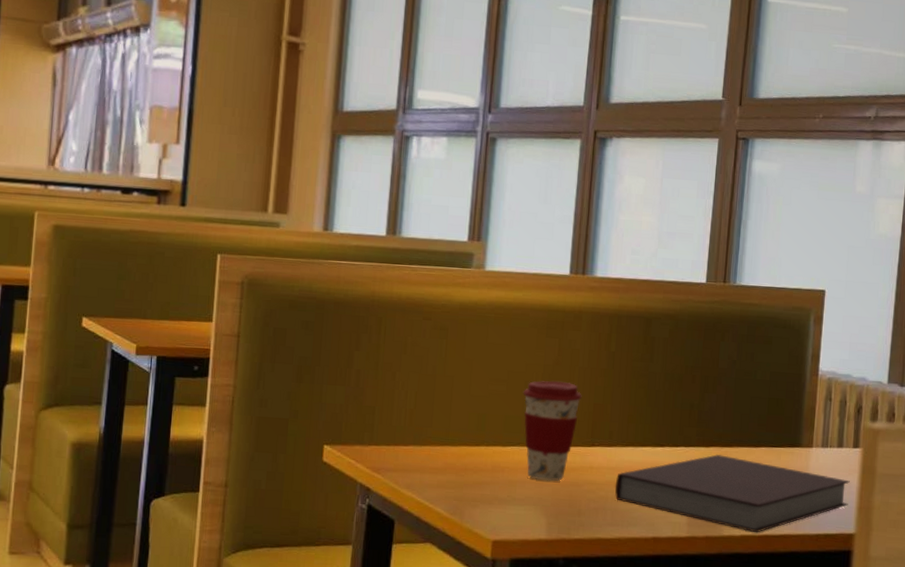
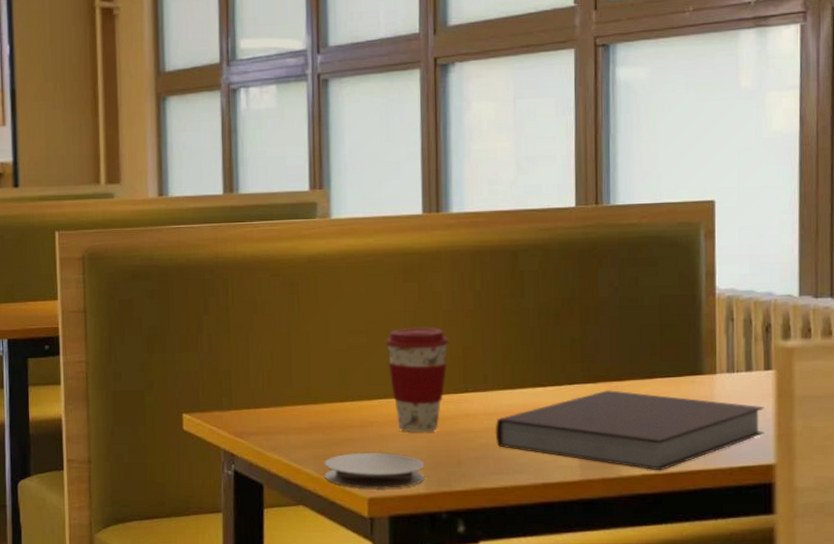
coaster: none [453,495,548,533] -> present [324,452,425,490]

